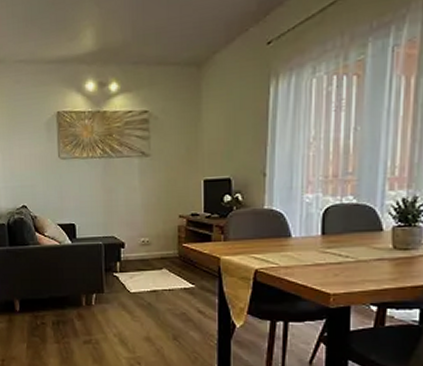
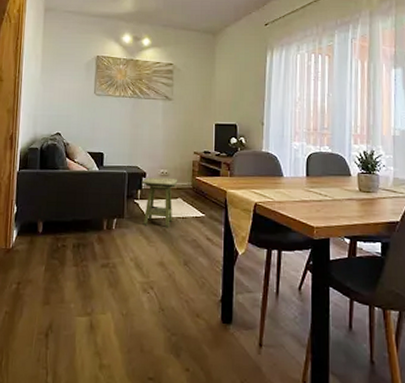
side table: none [120,247,162,301] -> present [141,177,178,227]

